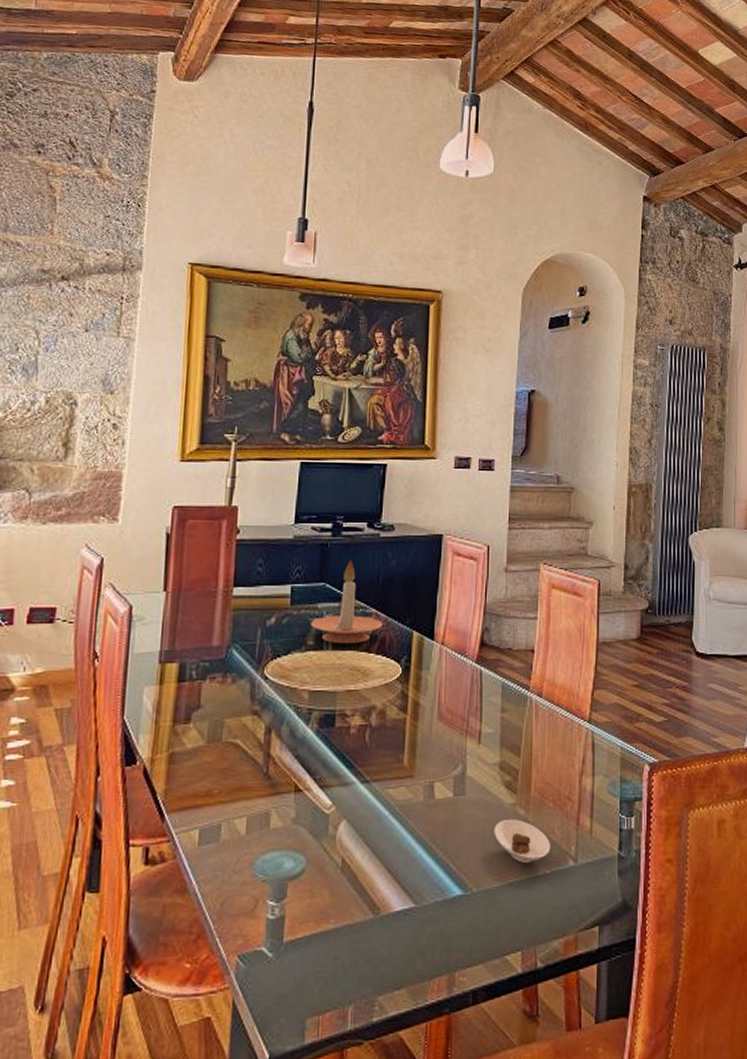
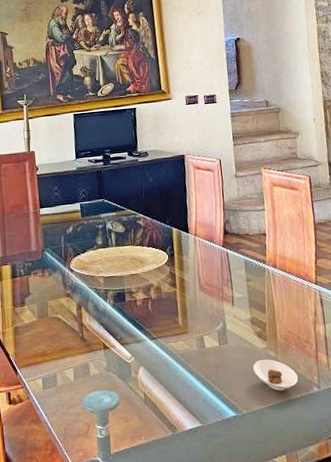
candle holder: present [311,560,382,643] -> none [98,181,149,242]

